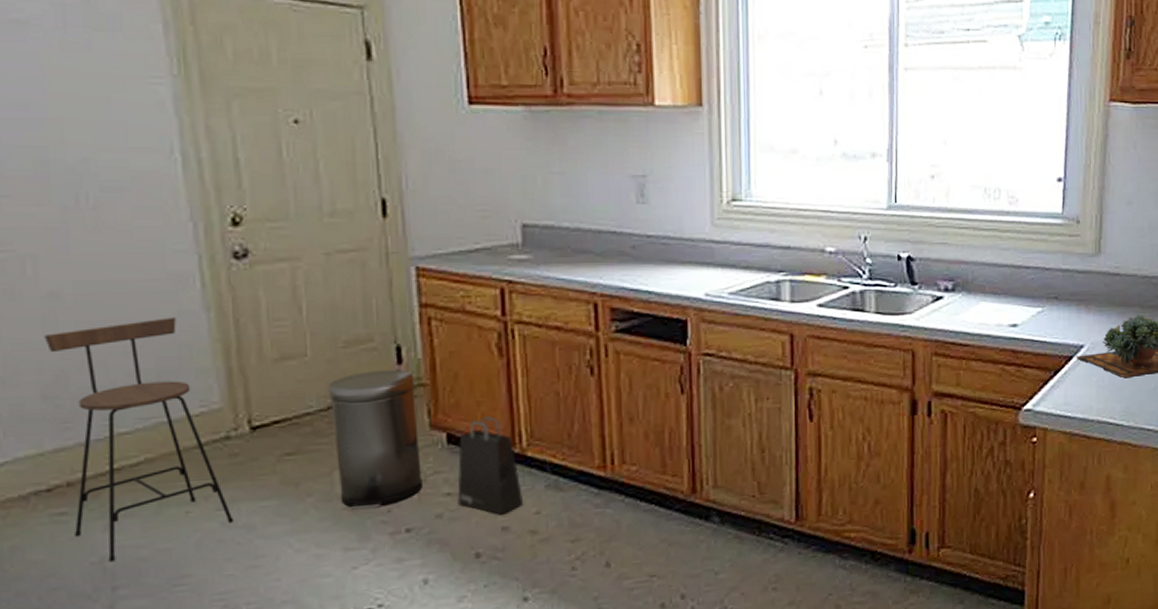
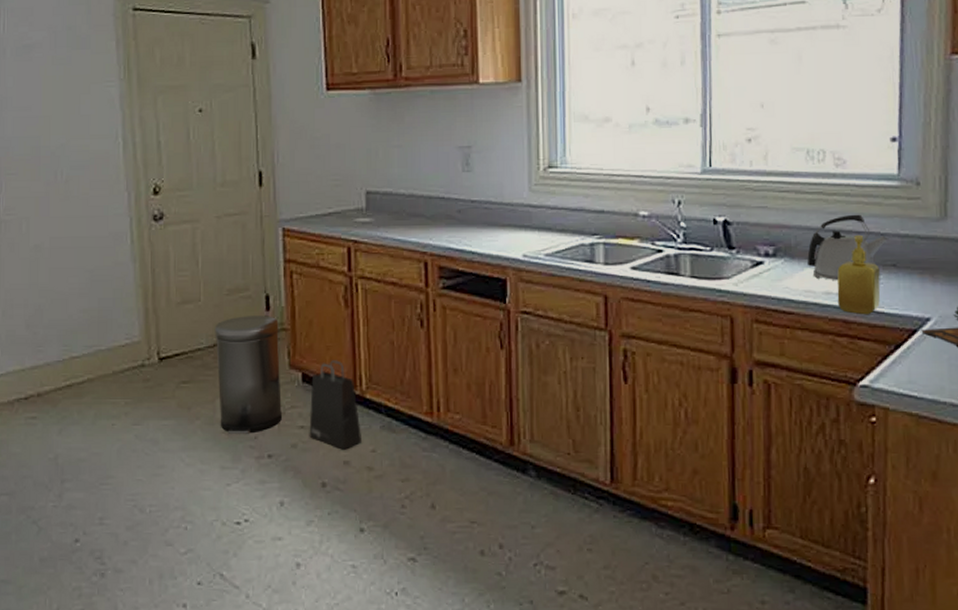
bar stool: present [44,317,234,563] -> none [30,267,144,460]
kettle: none [982,250,1053,314] -> present [807,214,889,281]
soap dispenser: none [1007,269,1044,345] -> present [837,234,881,315]

